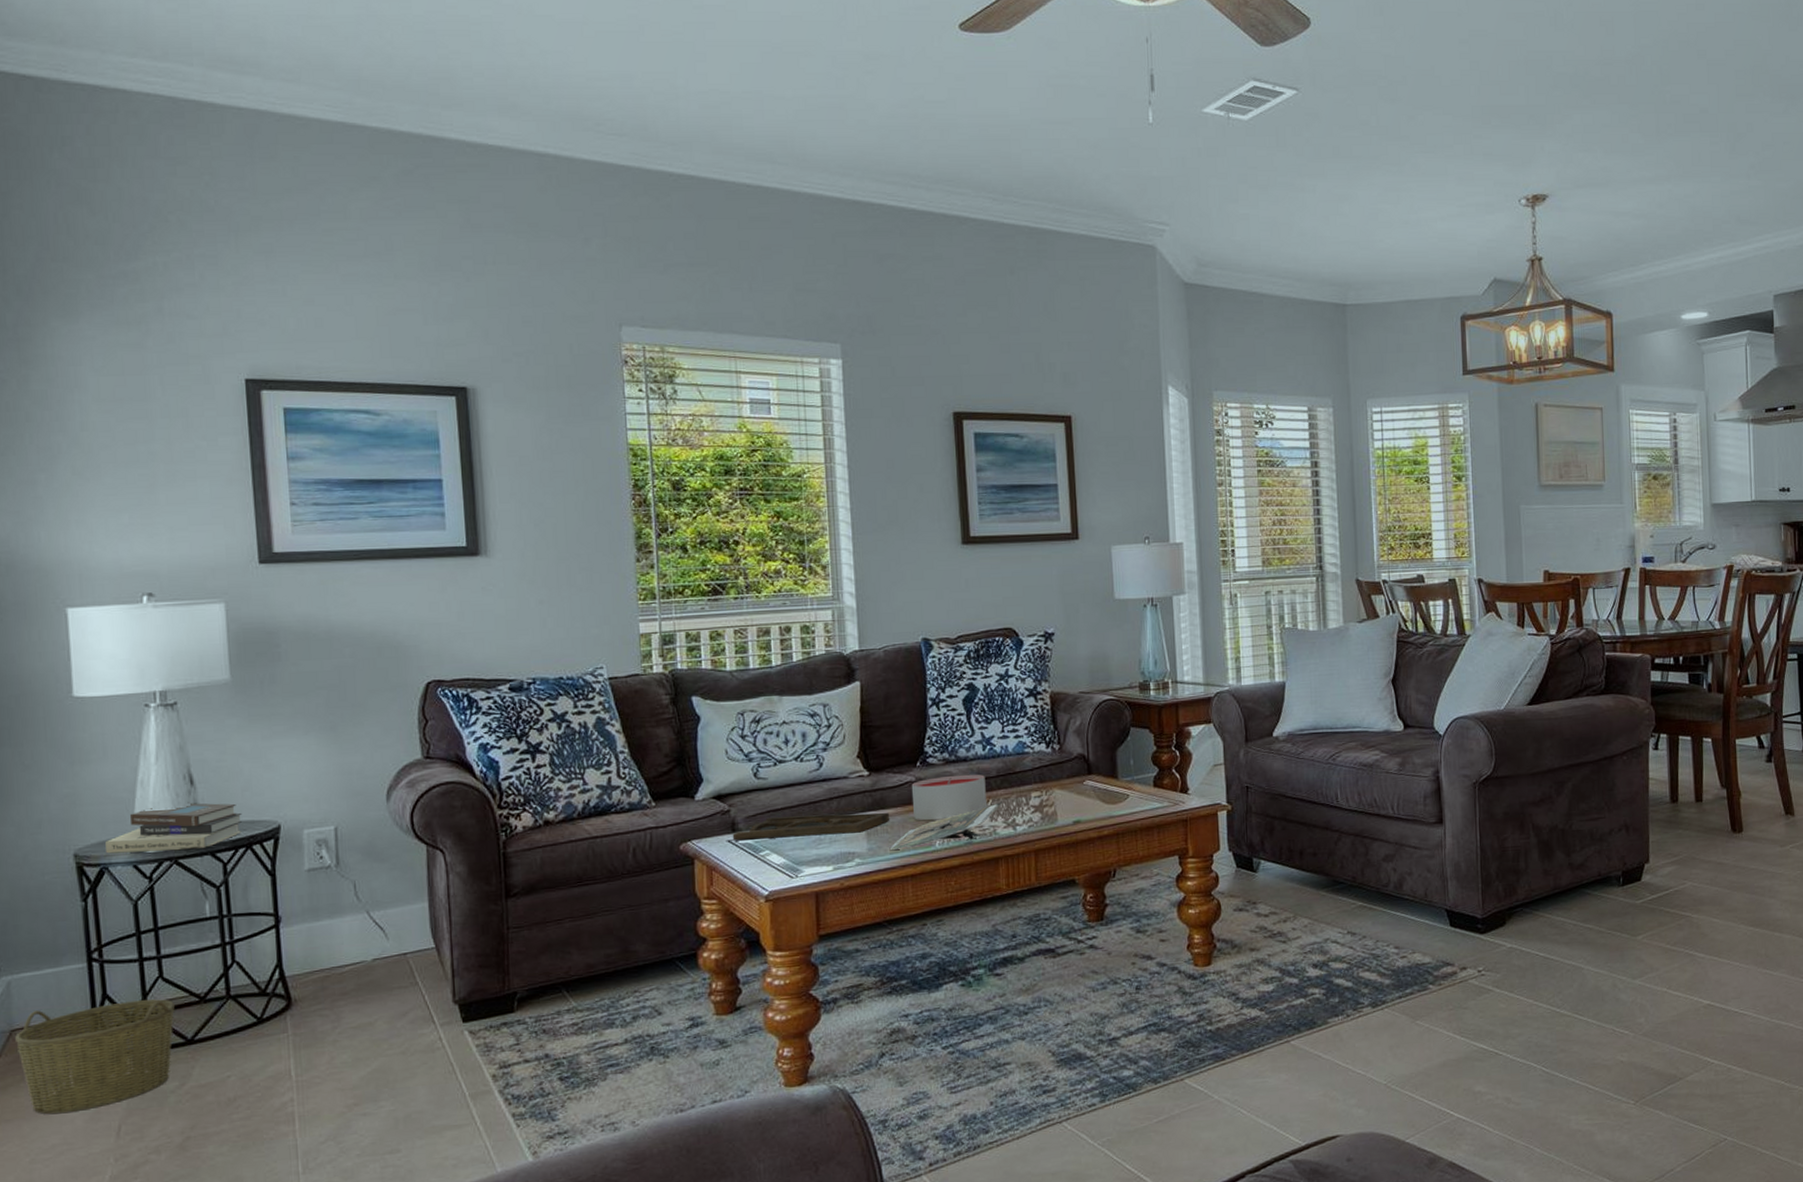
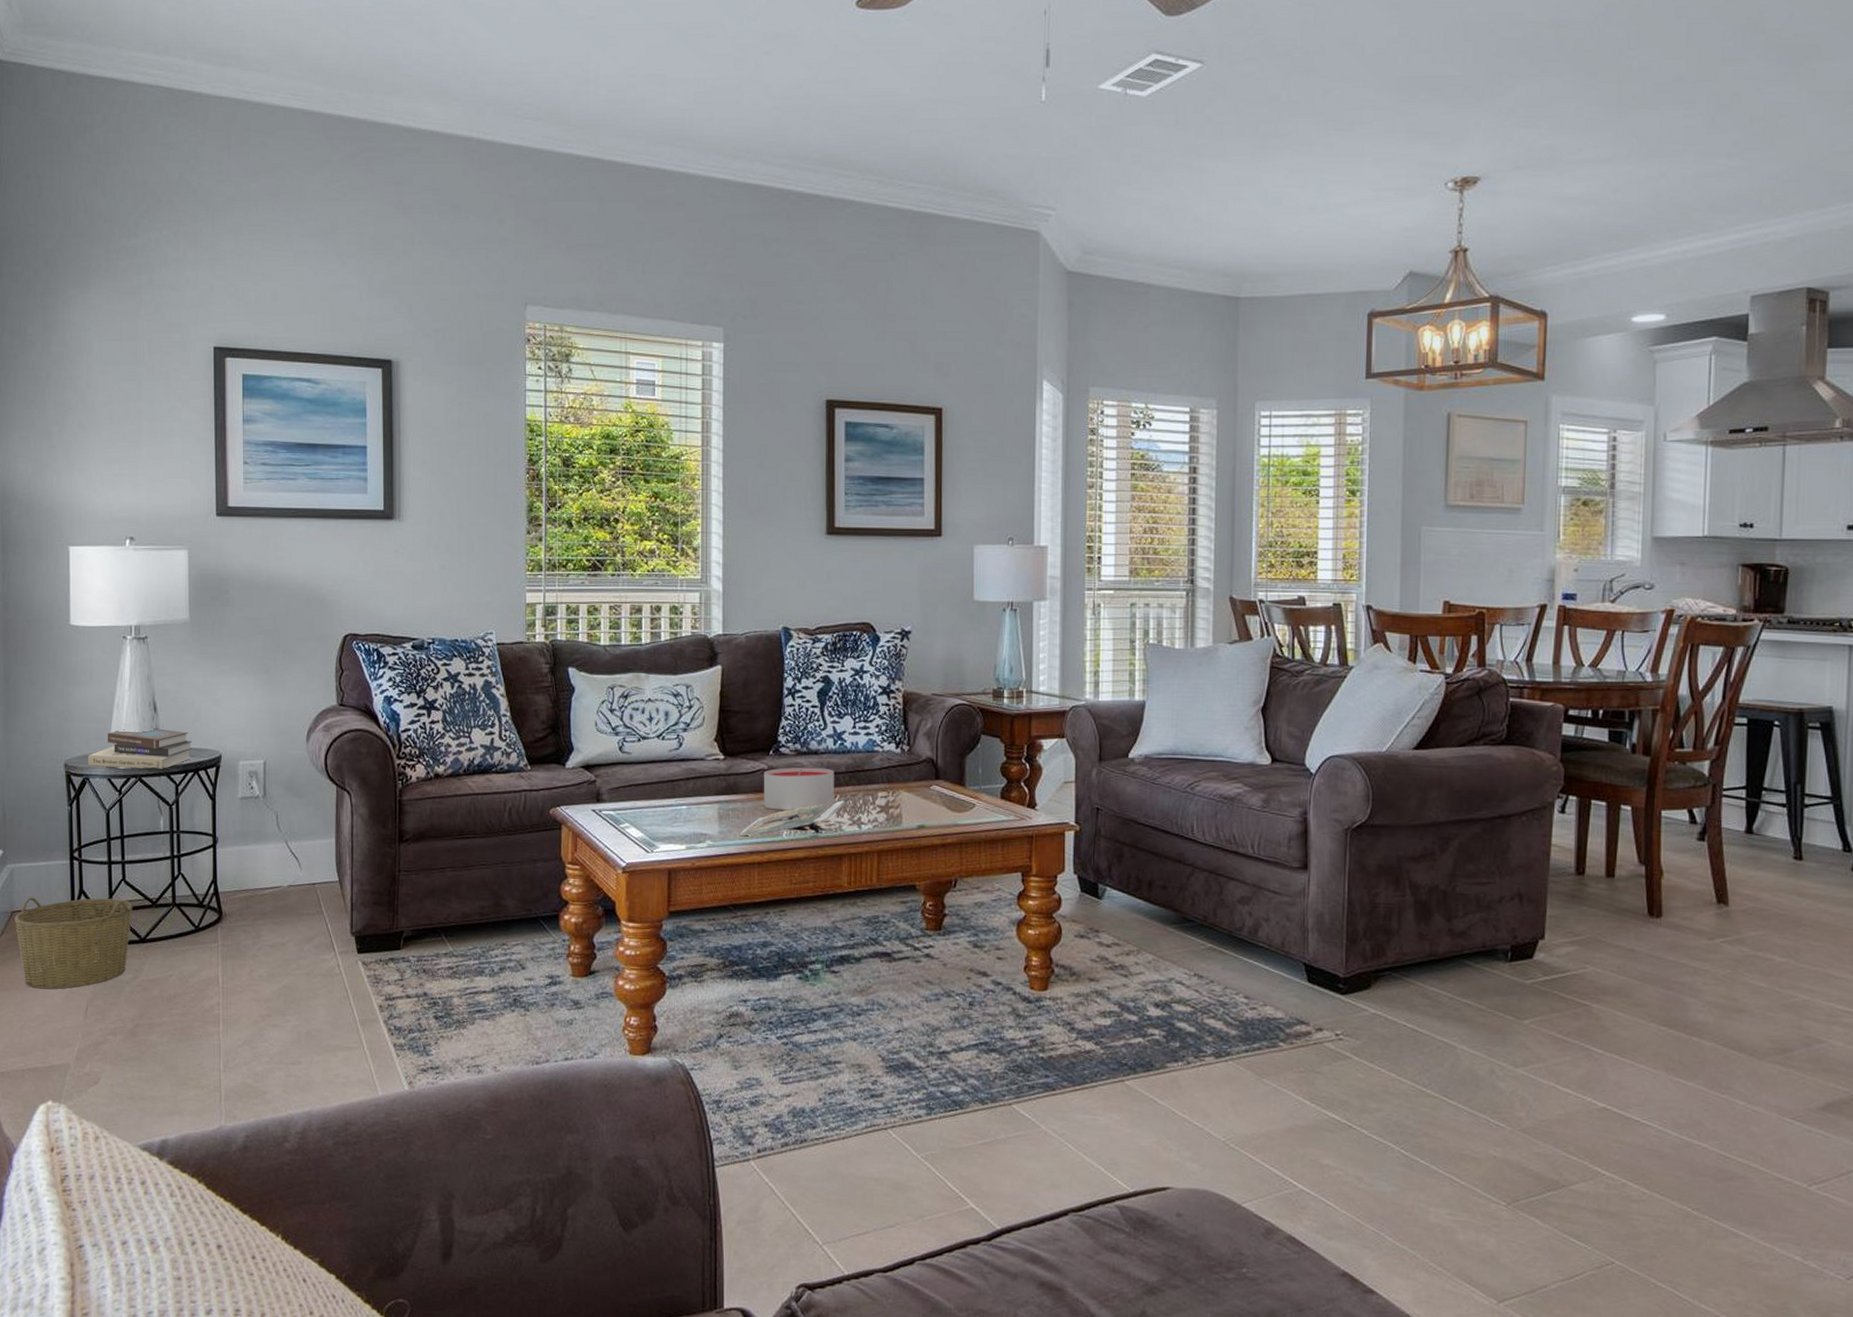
decorative tray: present [732,812,890,842] -> none [597,791,742,815]

